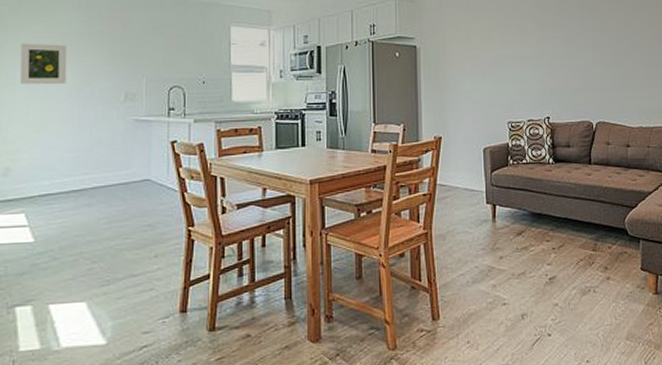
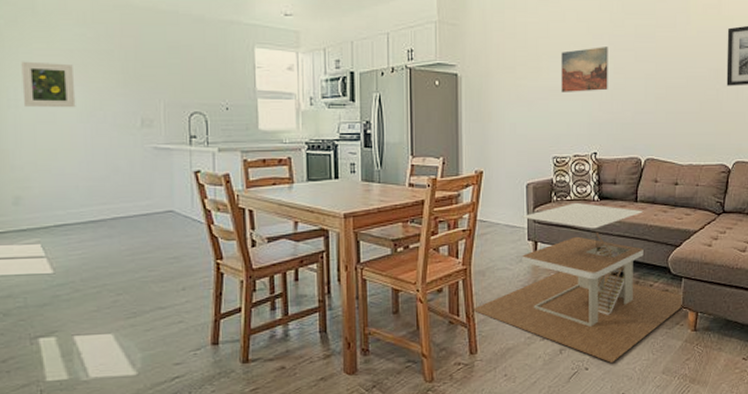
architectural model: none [433,165,642,328] -> present [471,202,682,363]
wall art: none [512,18,558,61] -> present [561,47,608,92]

